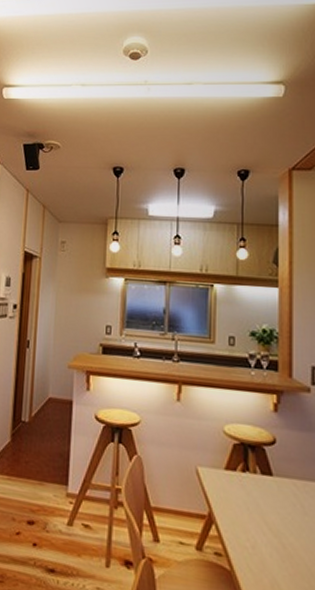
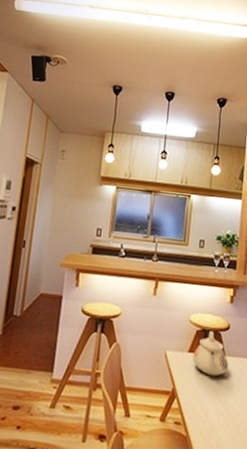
teapot: none [231,445,277,501] -> present [193,331,228,376]

